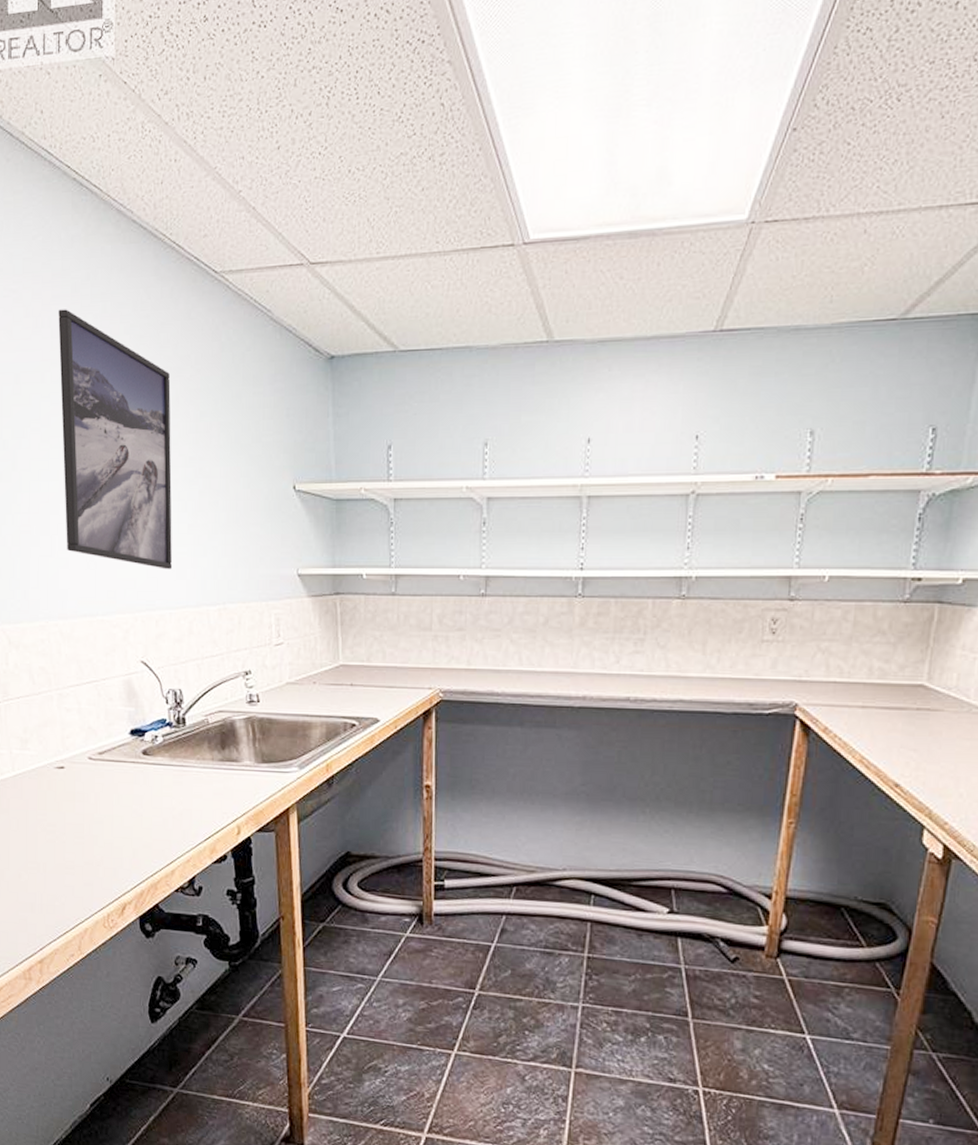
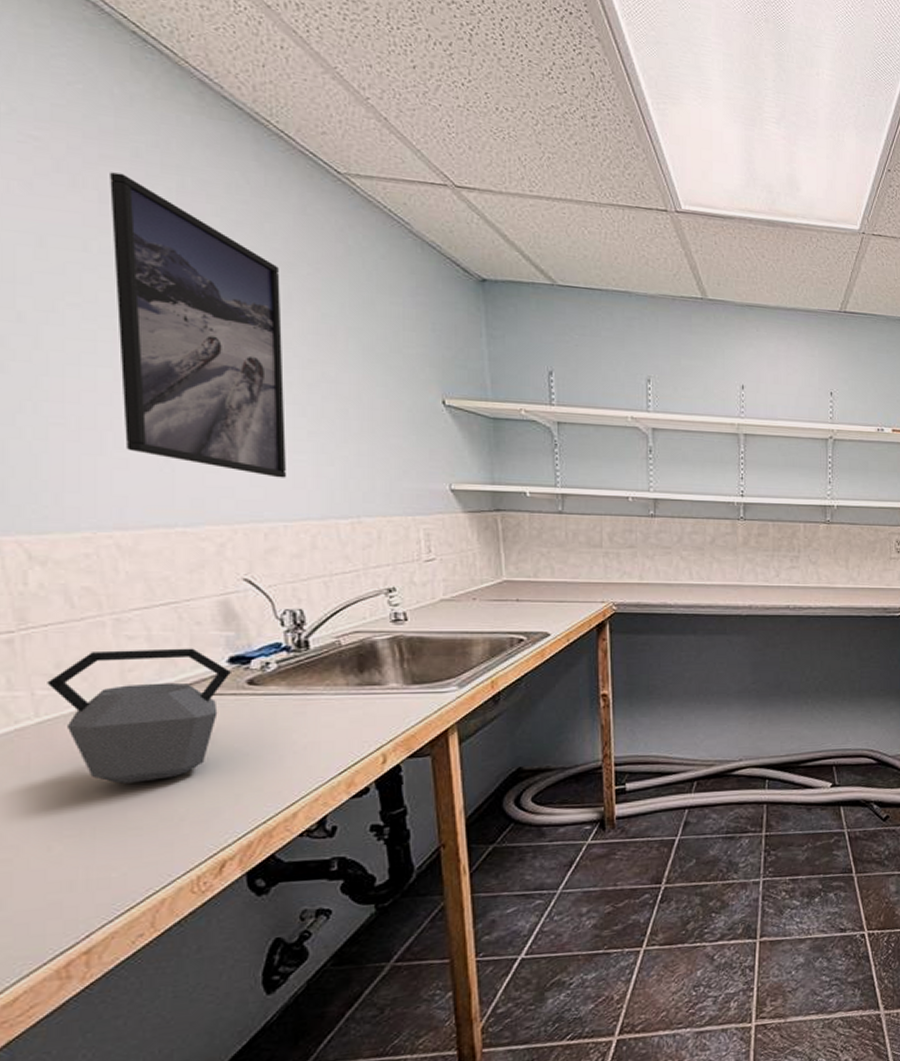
kettle: none [19,720,131,831] -> present [47,648,231,784]

